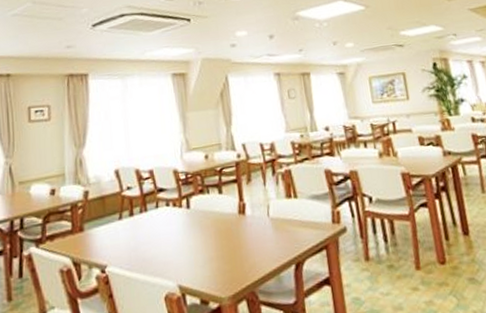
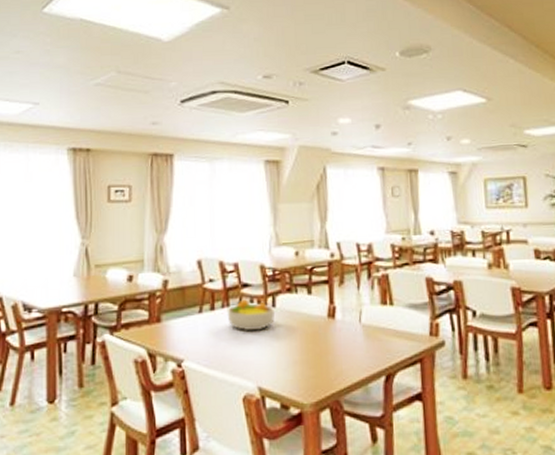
fruit bowl: none [145,203,190,234] -> present [227,299,276,332]

